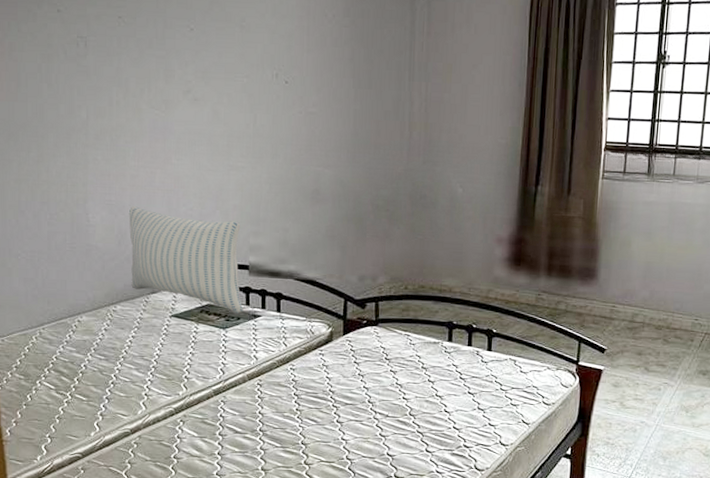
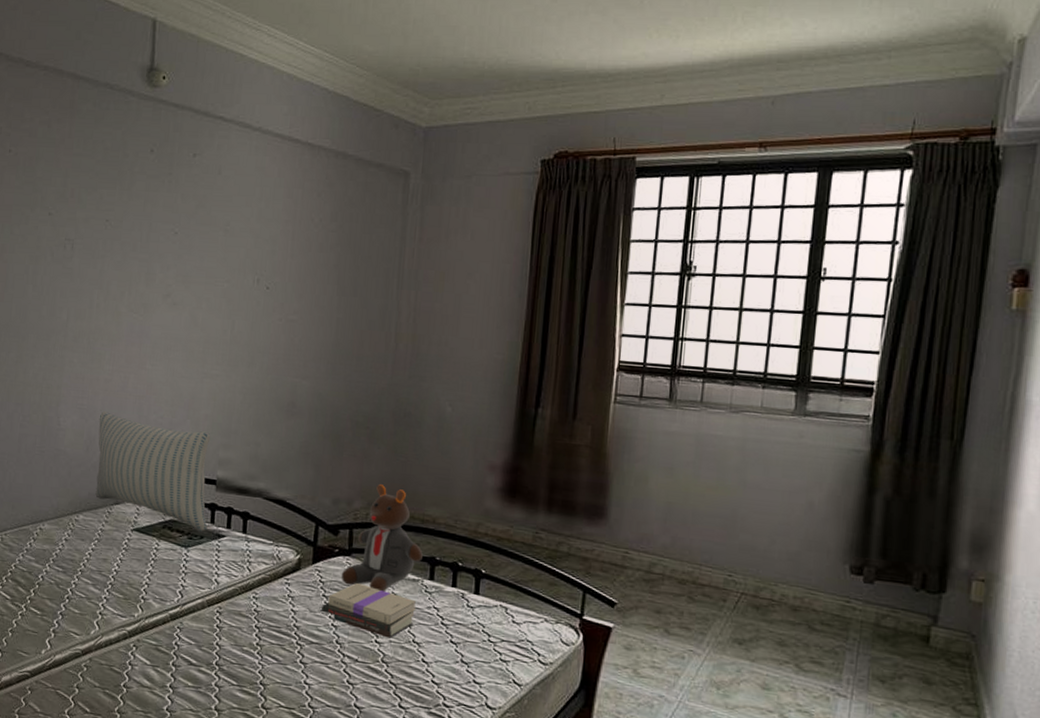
books: none [354,348,438,394] -> present [322,582,416,638]
teddy bear: none [369,261,441,355] -> present [341,484,423,592]

